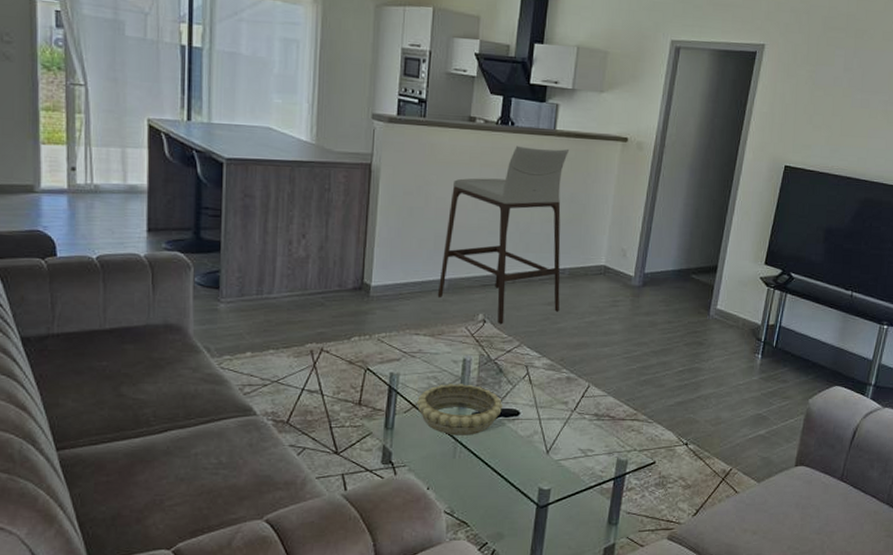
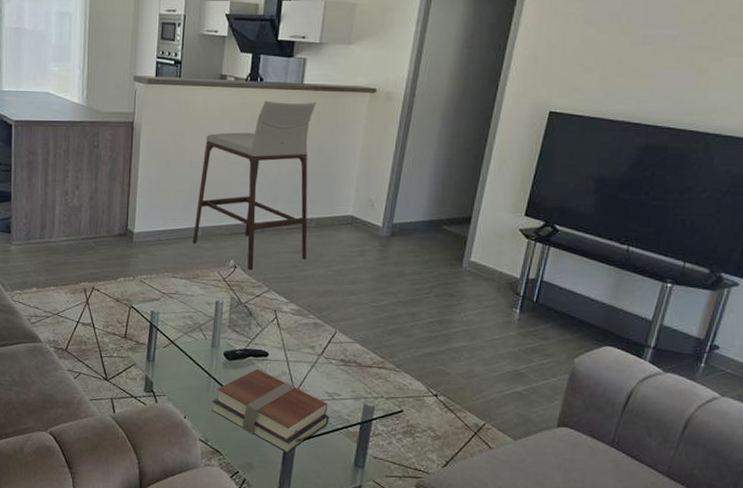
decorative bowl: present [416,384,503,435] -> none [174,323,253,372]
books: none [457,429,583,518] -> present [211,368,329,454]

